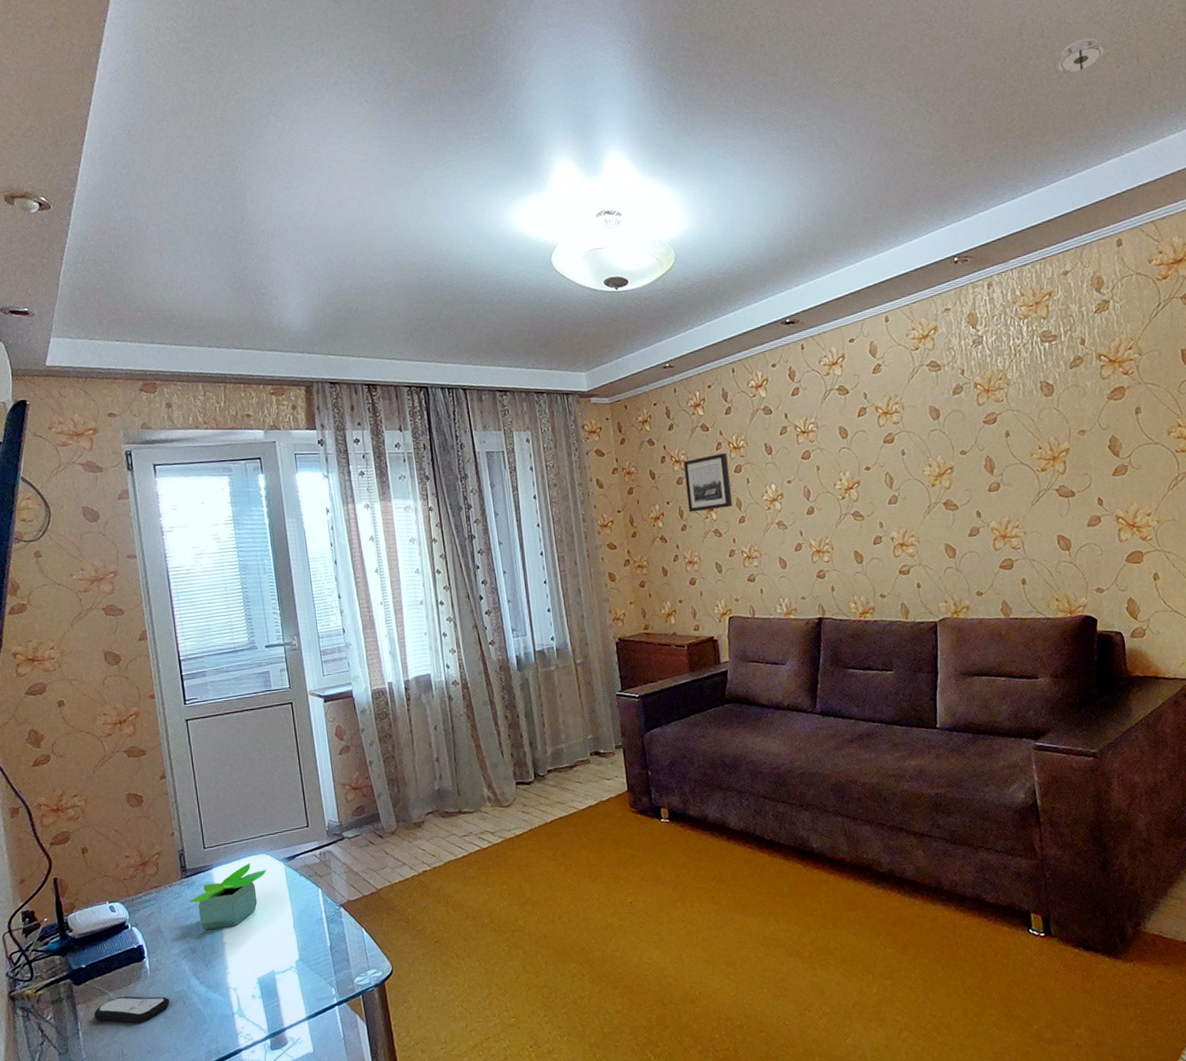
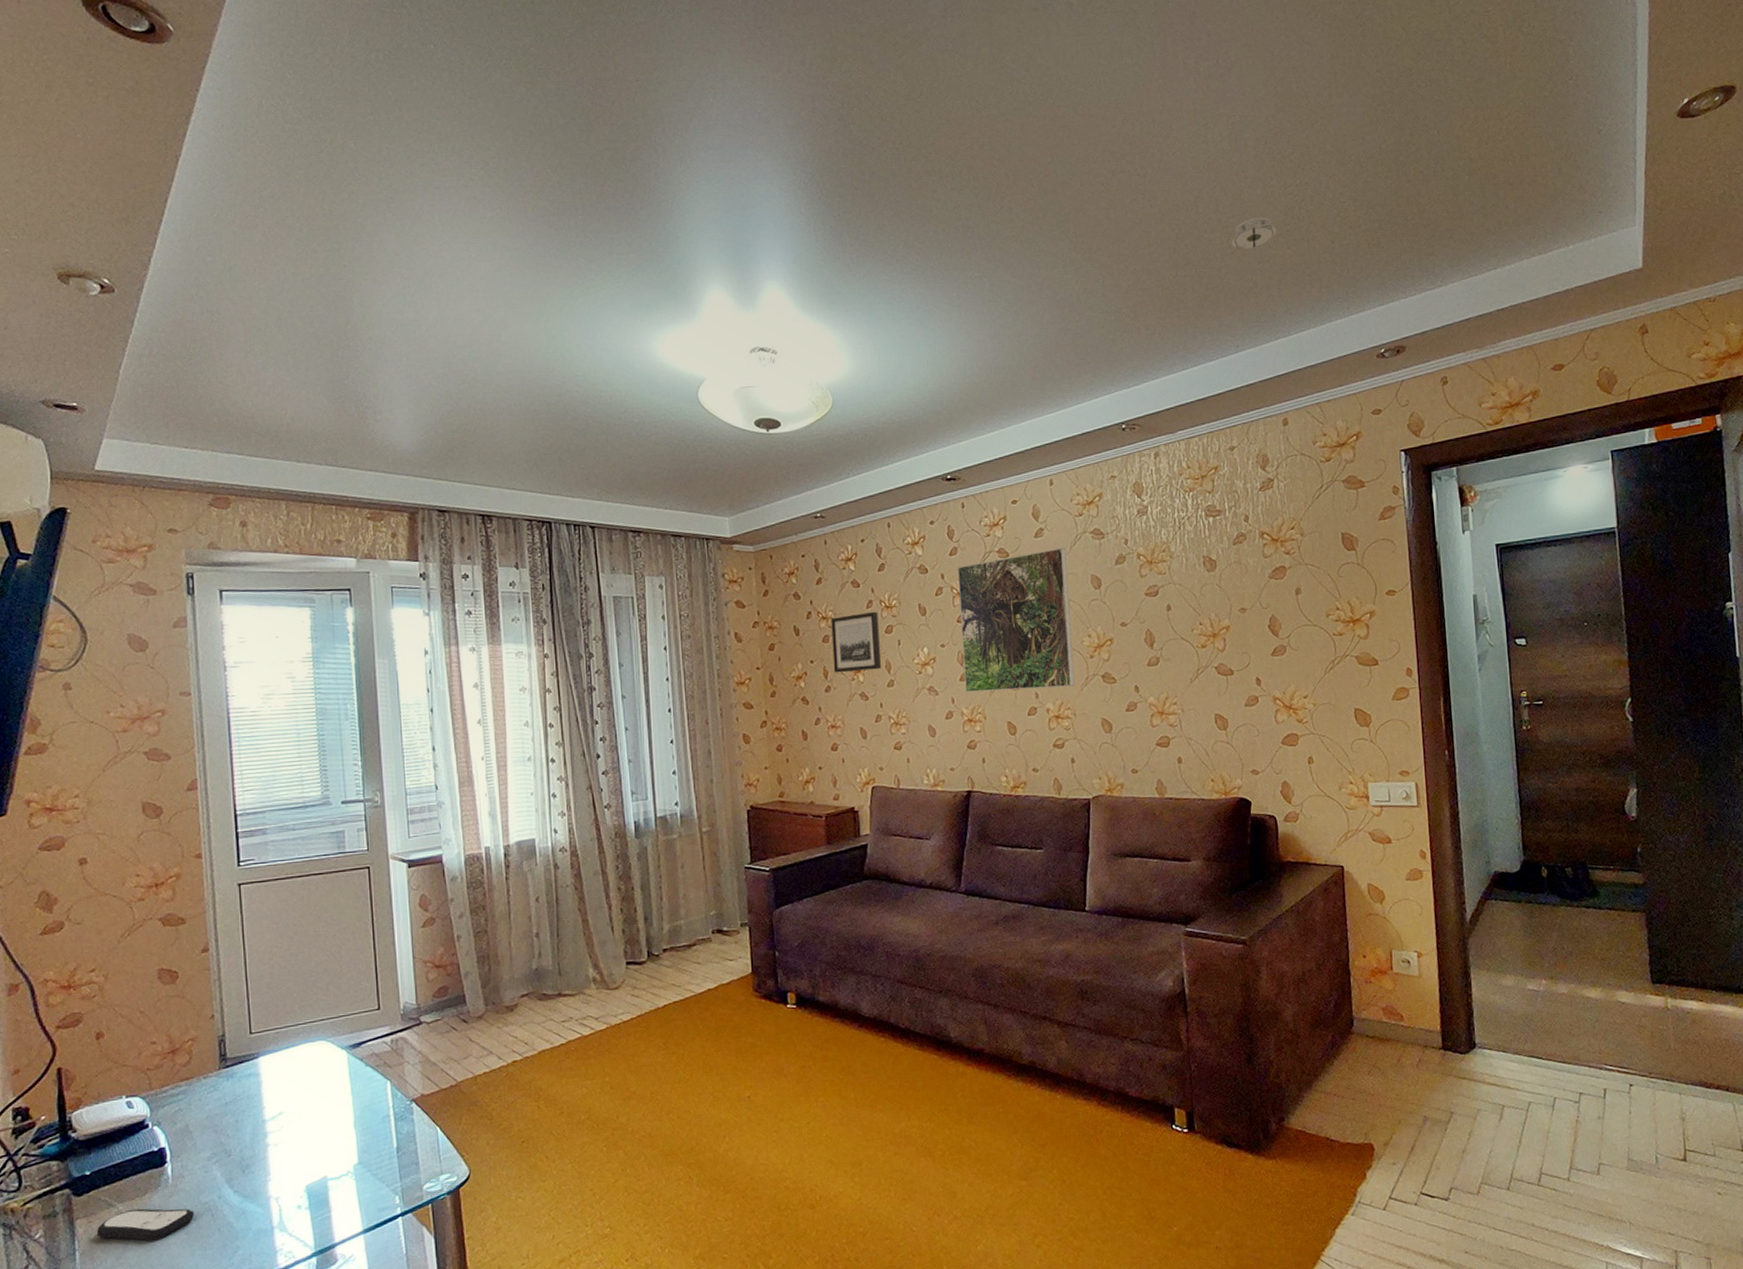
potted plant: present [189,863,267,930] -> none [227,1051,326,1130]
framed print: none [799,381,918,525] -> present [957,547,1075,692]

